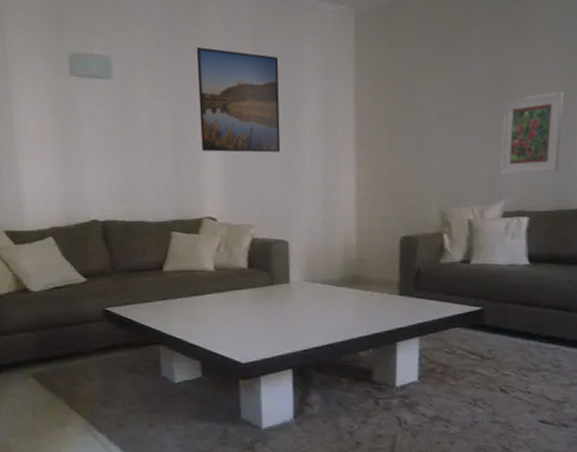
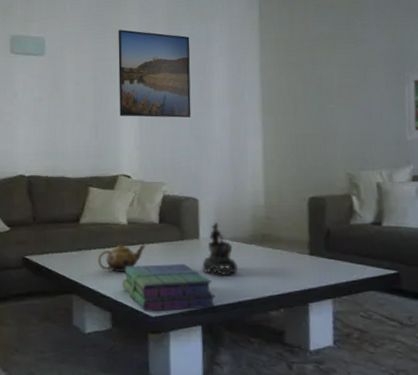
teapot: none [184,289,234,321] -> present [97,242,146,273]
stack of books: none [211,309,307,359] -> present [122,264,216,312]
decorative bowl: none [292,266,329,320] -> present [202,223,239,277]

